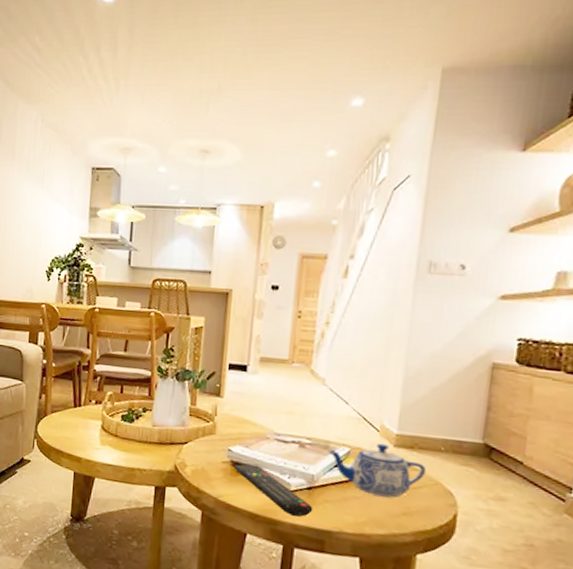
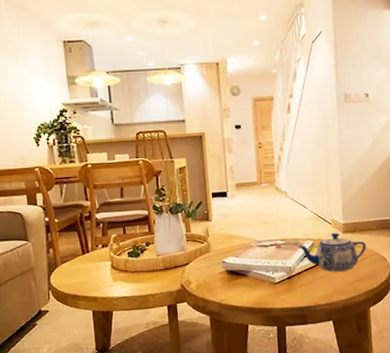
remote control: present [234,464,313,517] -> none [229,269,294,302]

